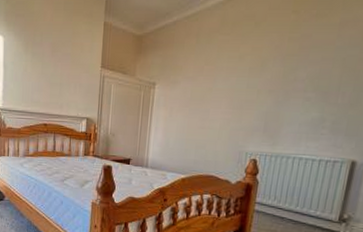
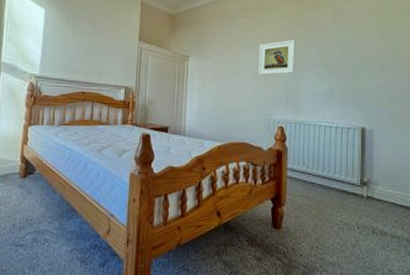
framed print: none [233,59,285,103] -> present [258,39,296,76]

